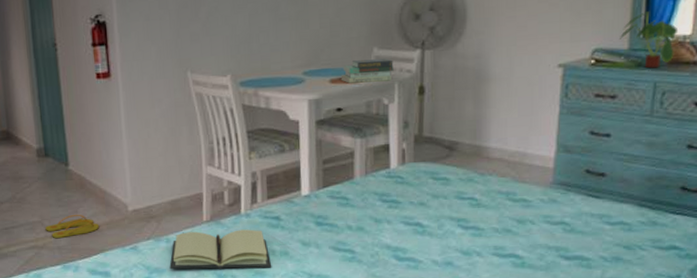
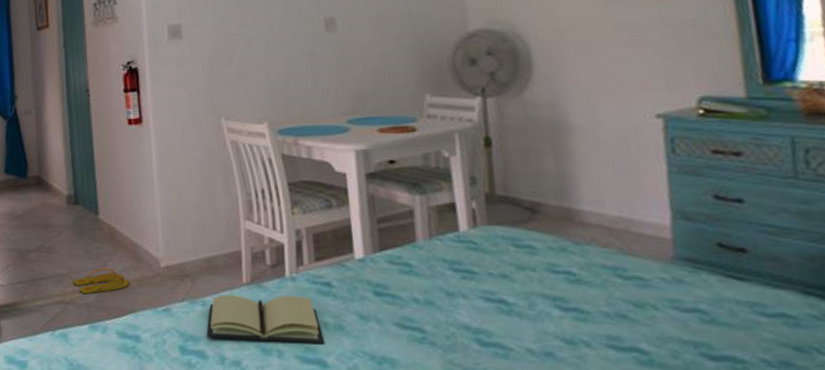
books: present [340,58,394,84] -> none [390,106,452,133]
plant: present [620,11,679,69] -> none [731,54,812,121]

